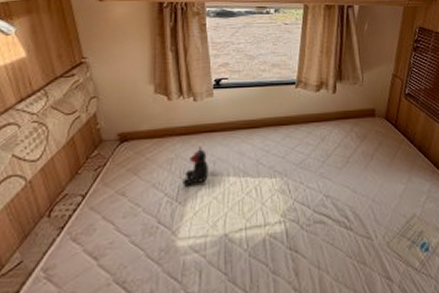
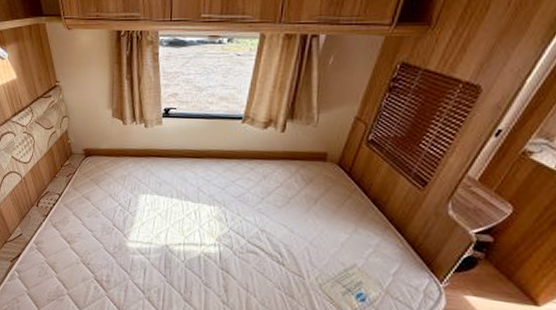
teddy bear: present [183,146,208,187] -> none [133,168,155,201]

